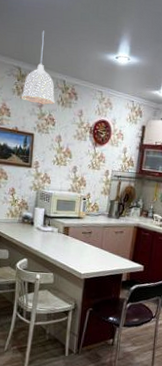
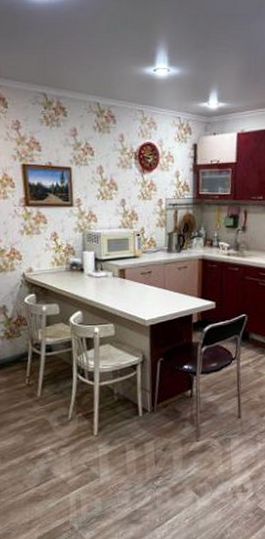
pendant lamp: present [20,30,55,105] -> none [50,48,91,133]

